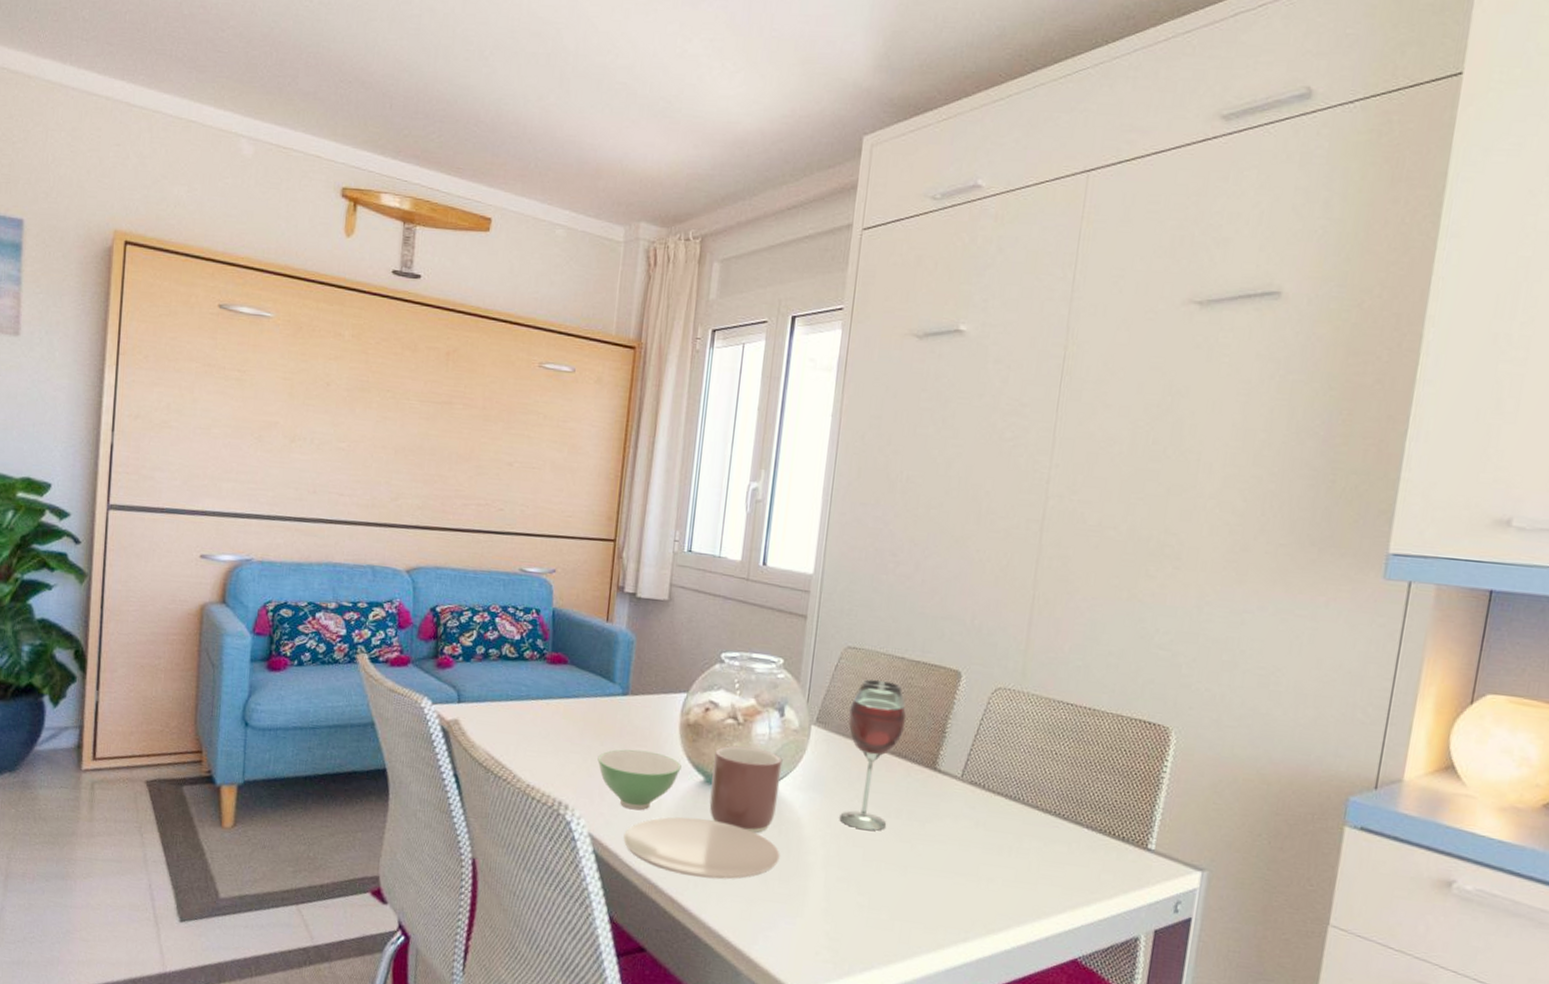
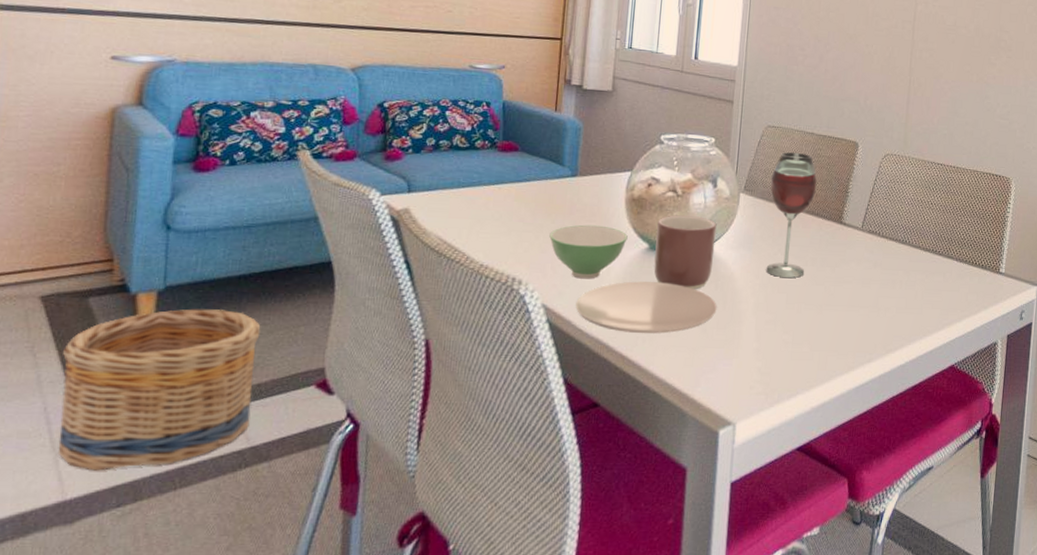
basket: none [159,804,324,952] -> present [57,309,261,471]

